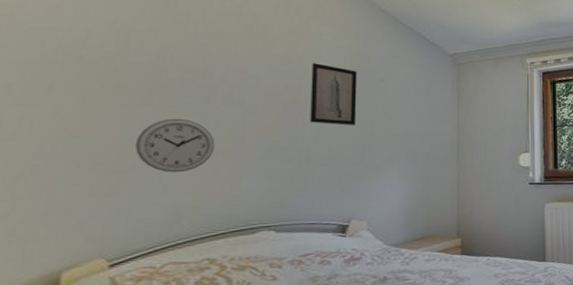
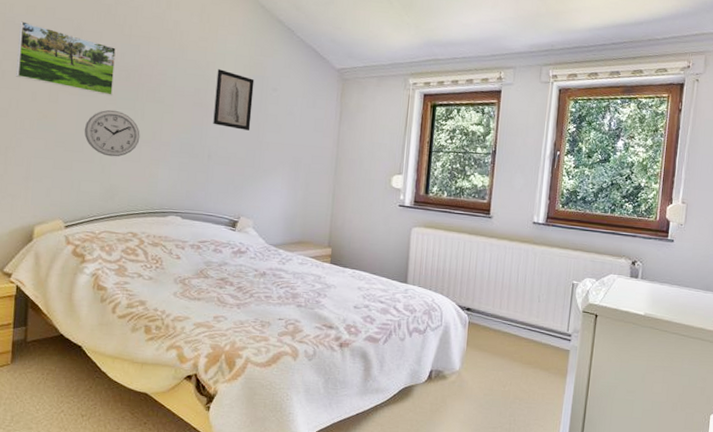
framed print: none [29,24,179,103] -> present [16,21,117,96]

